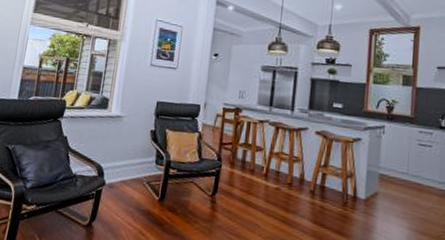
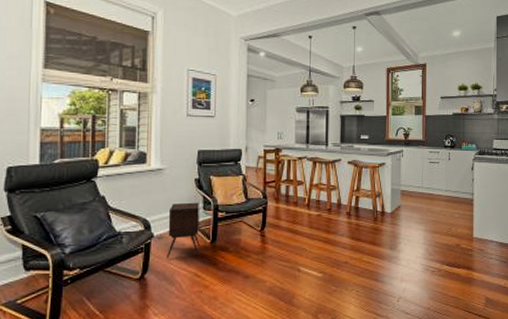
side table: none [114,153,152,212] -> present [166,202,200,259]

